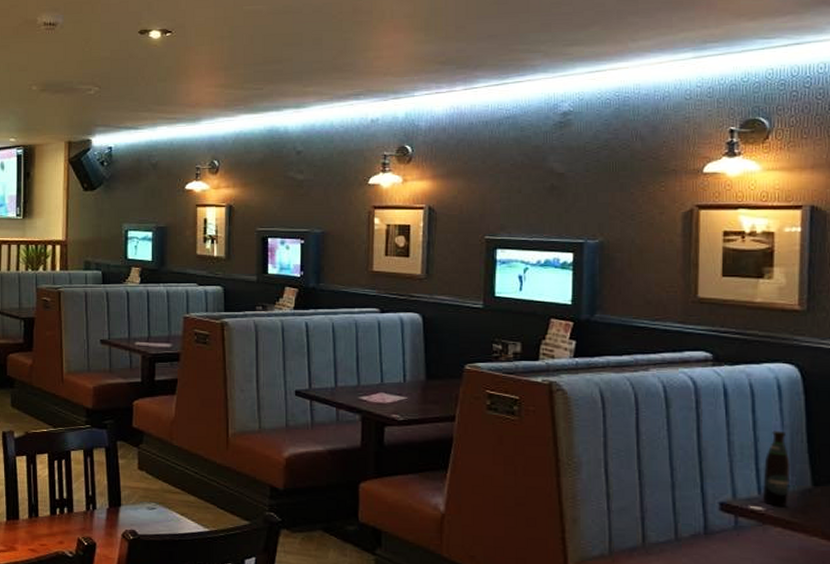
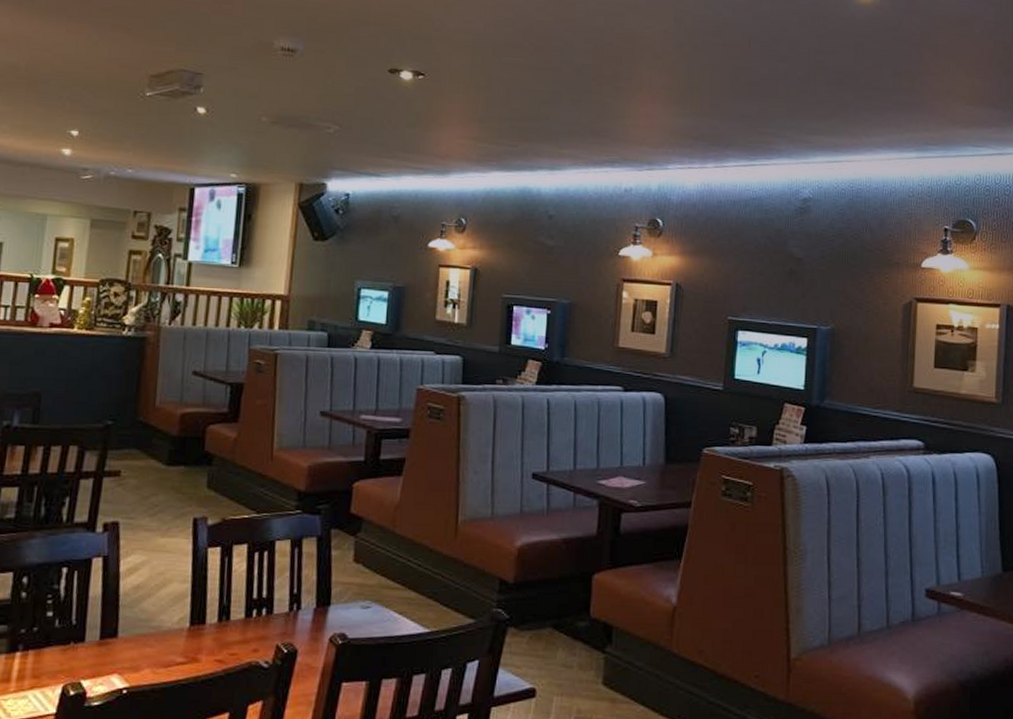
bottle: present [762,430,791,506] -> none [961,518,985,592]

